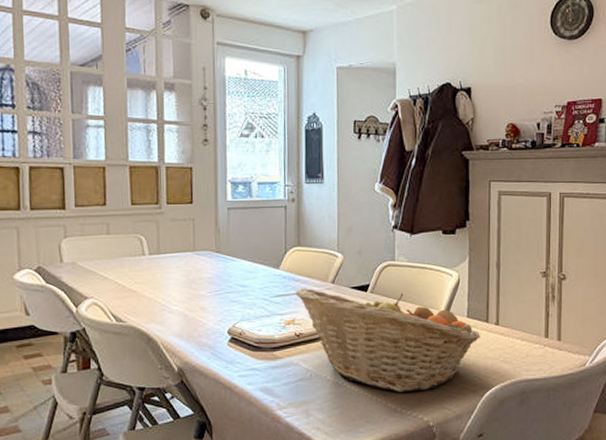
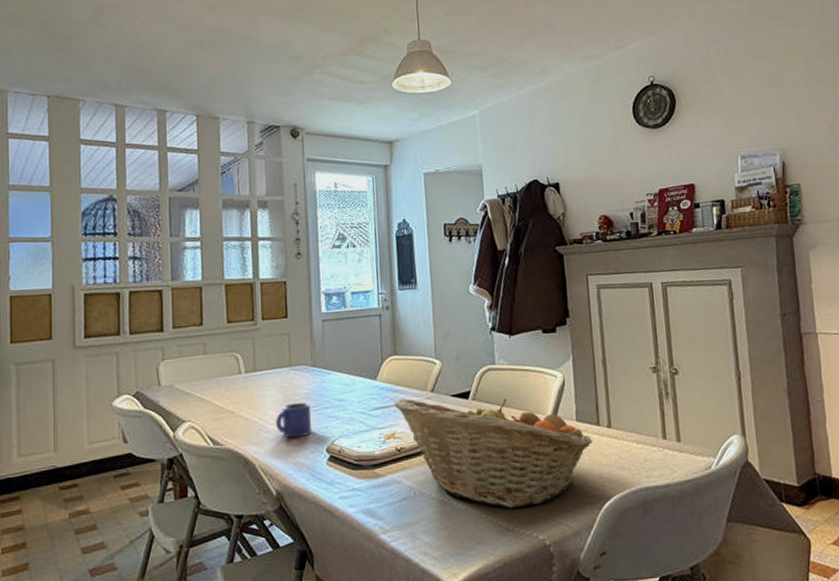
mug: none [179,286,214,319] -> present [276,402,311,439]

